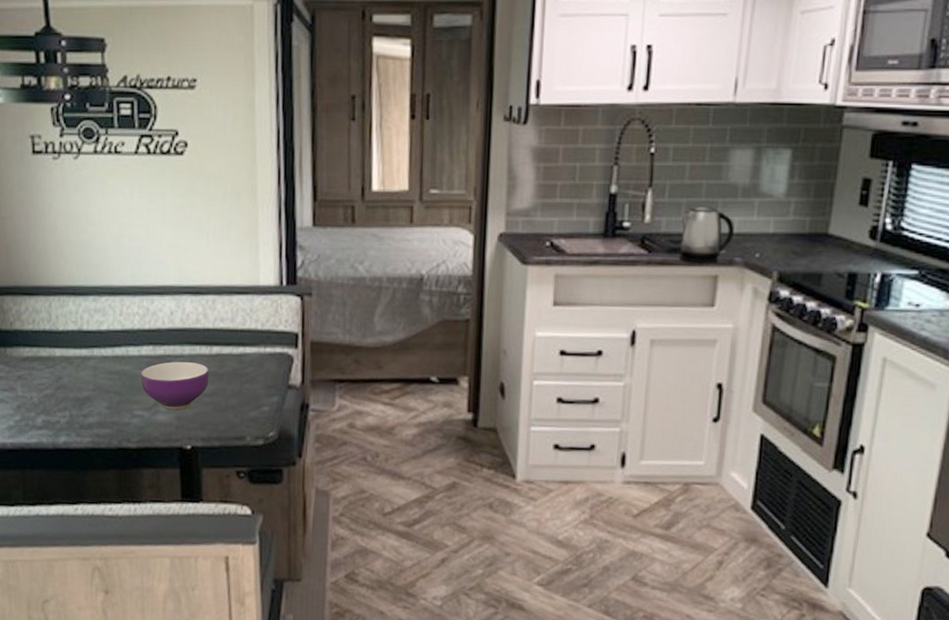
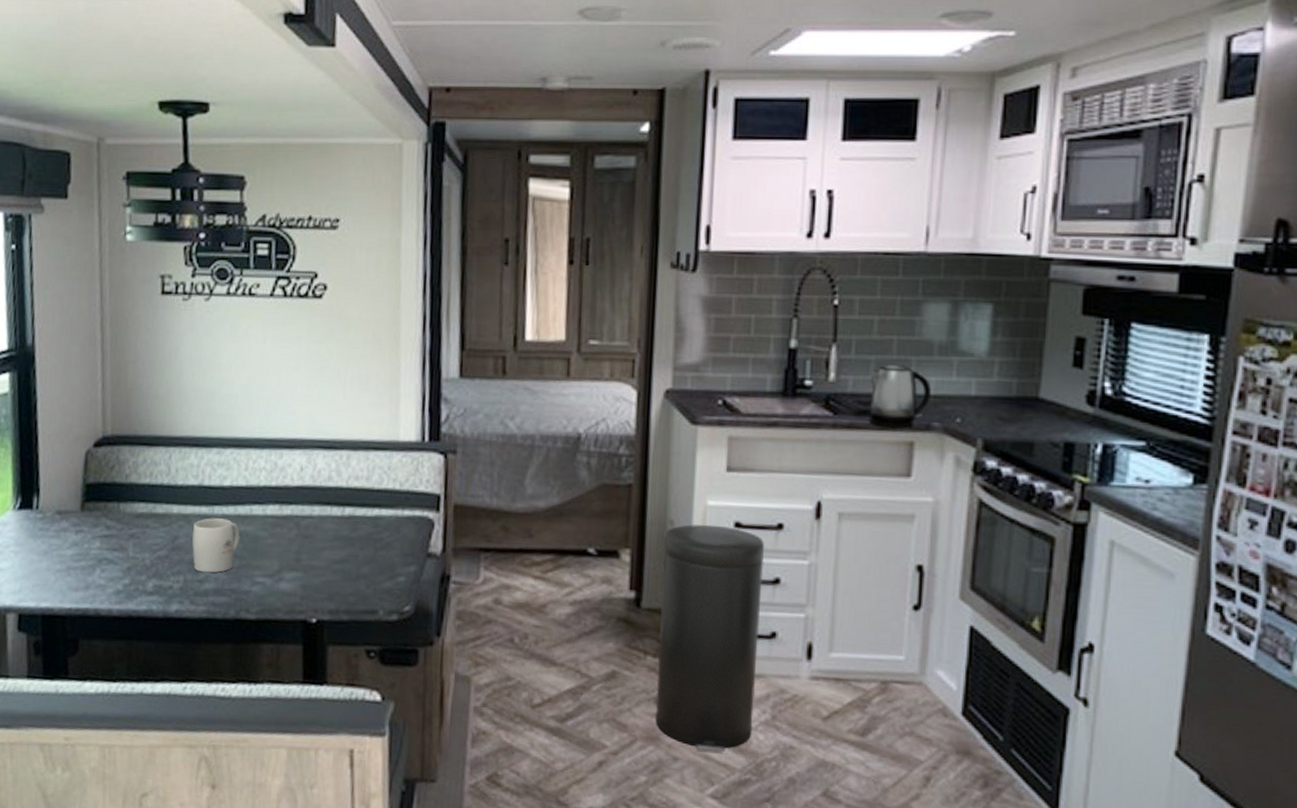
mug: none [74,359,118,409] -> present [192,518,240,574]
bowl: present [140,361,209,410] -> none [264,522,340,578]
pedal bin: none [490,353,585,547] -> present [655,524,764,752]

